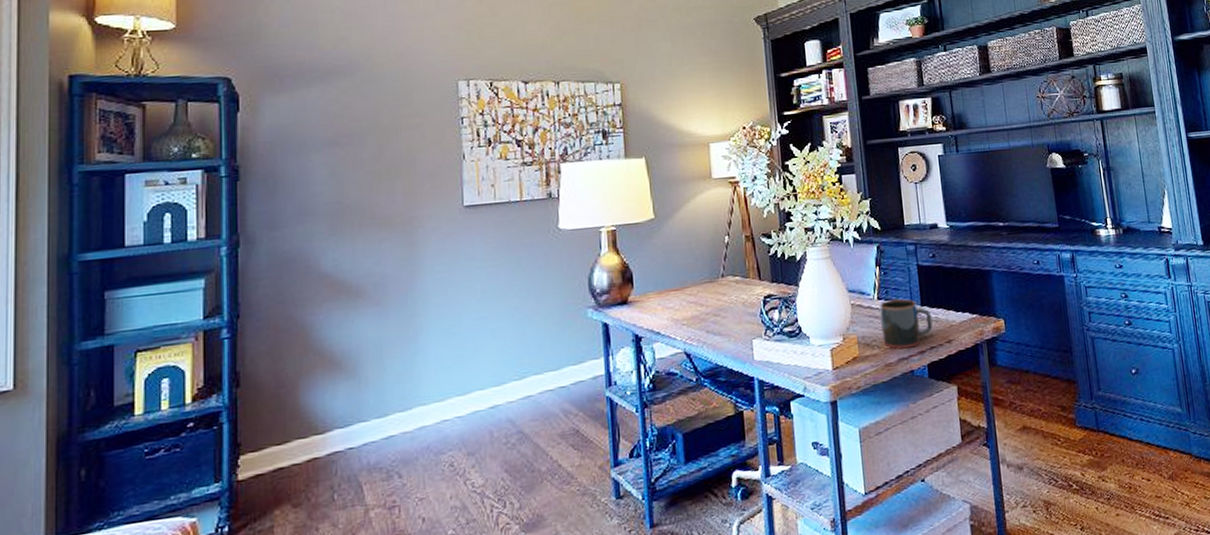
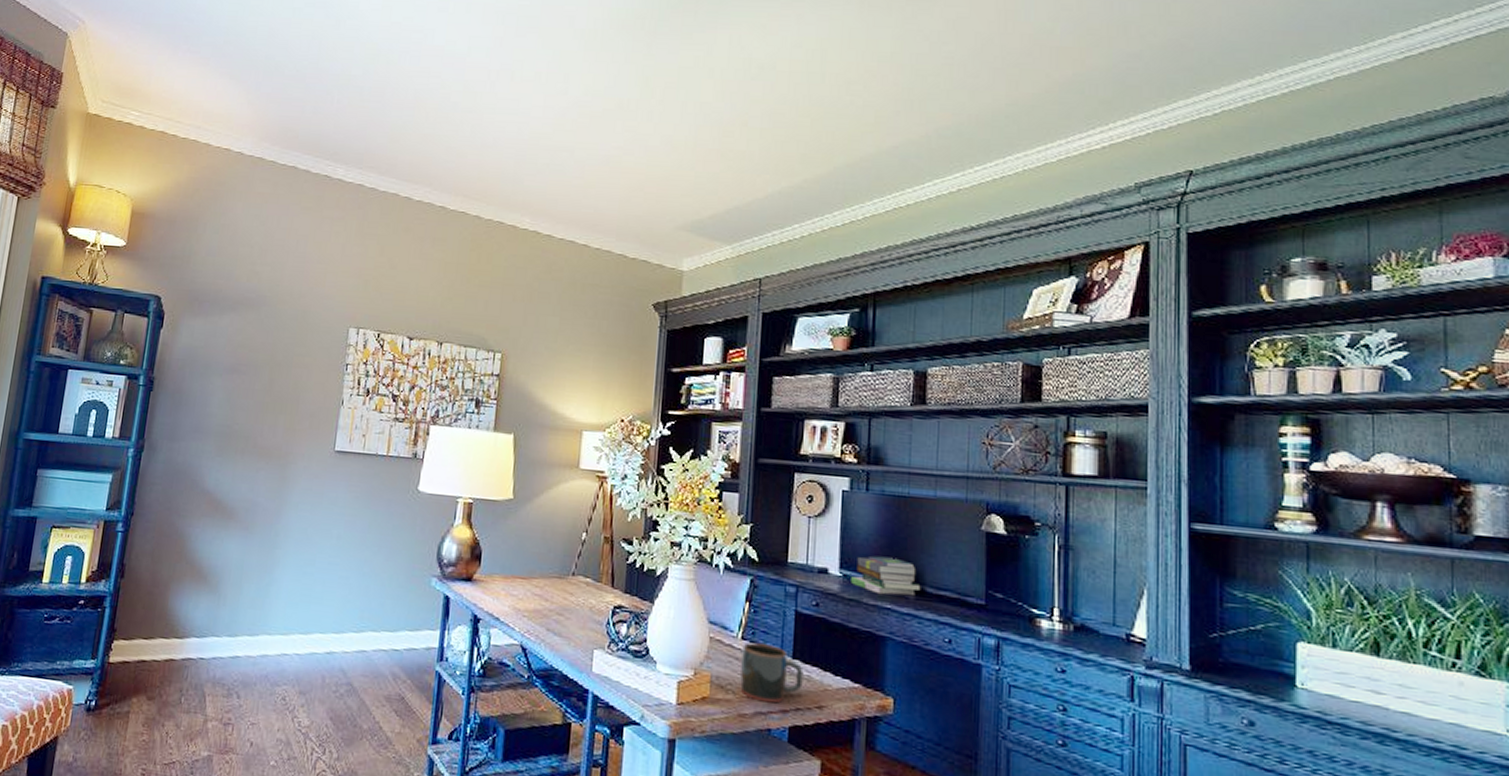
books: none [956,203,1010,237] -> present [851,555,921,597]

